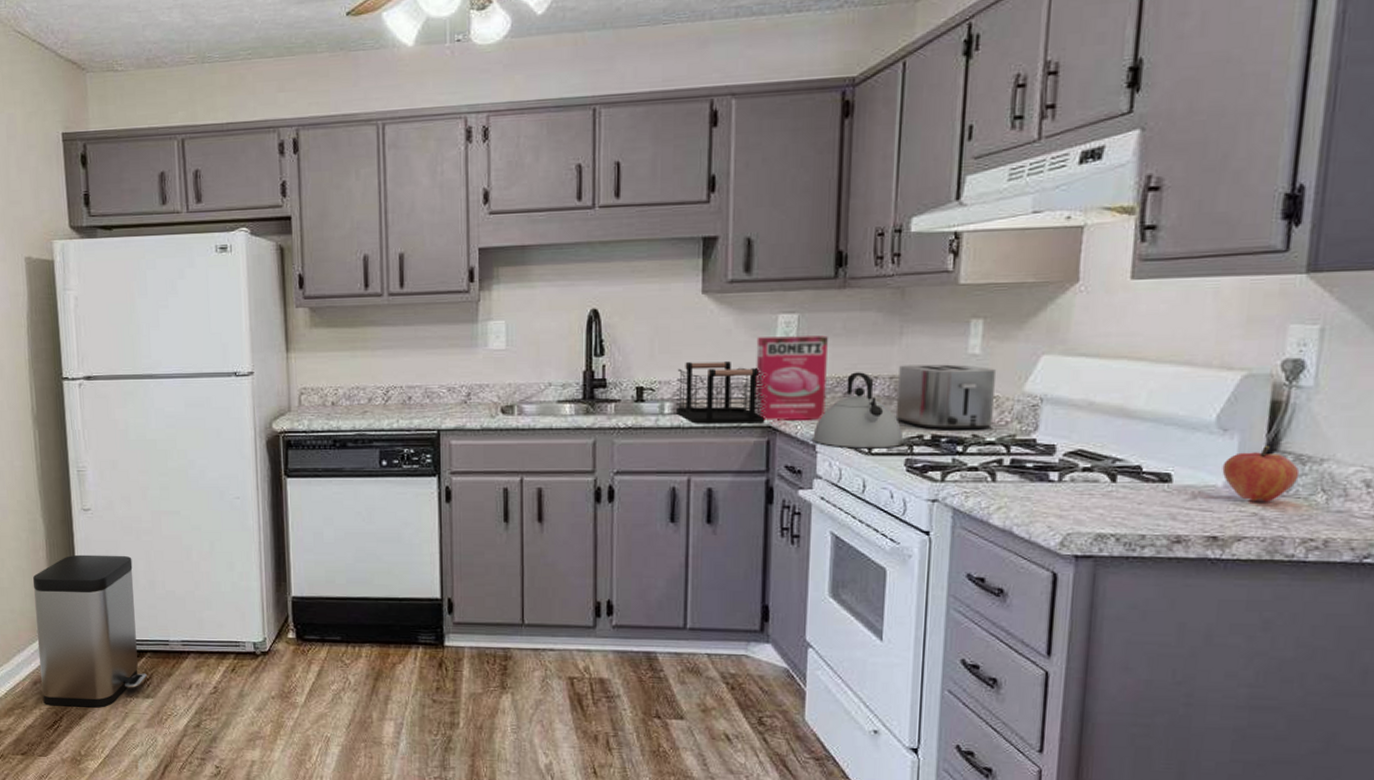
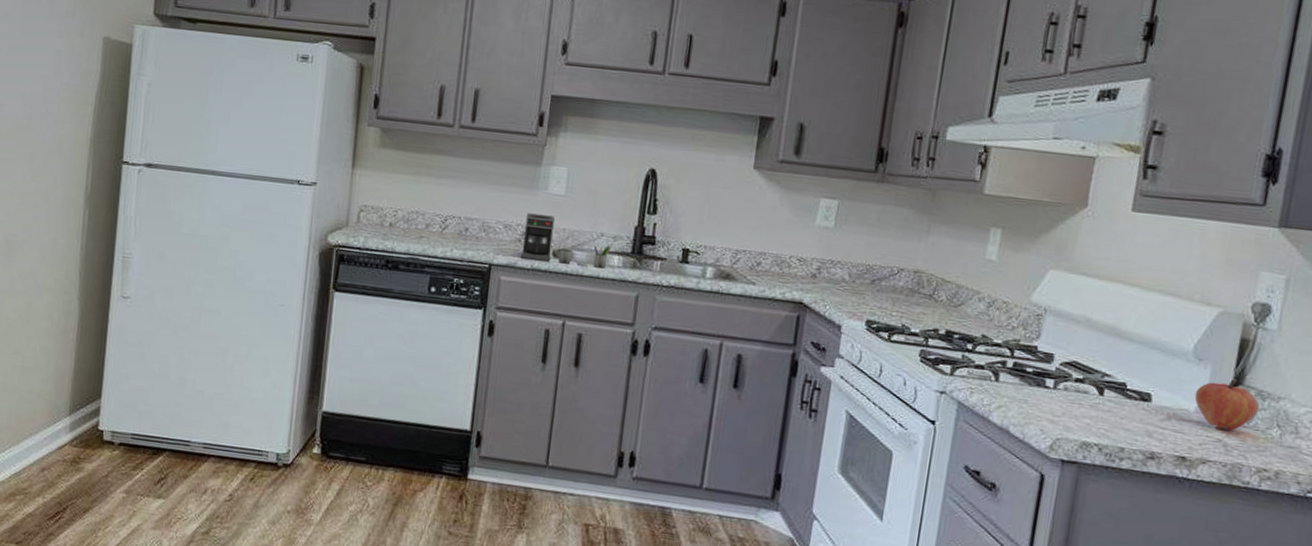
pedal bin: present [32,554,147,708] -> none [48,342,165,503]
coffee maker: none [468,372,561,421] -> present [521,213,612,270]
dish rack: present [675,361,766,425] -> none [717,231,804,300]
cereal box: present [754,335,828,420] -> none [789,217,863,303]
kettle: present [813,372,904,449] -> none [839,262,921,338]
toaster: present [895,364,997,429] -> none [915,261,1009,331]

